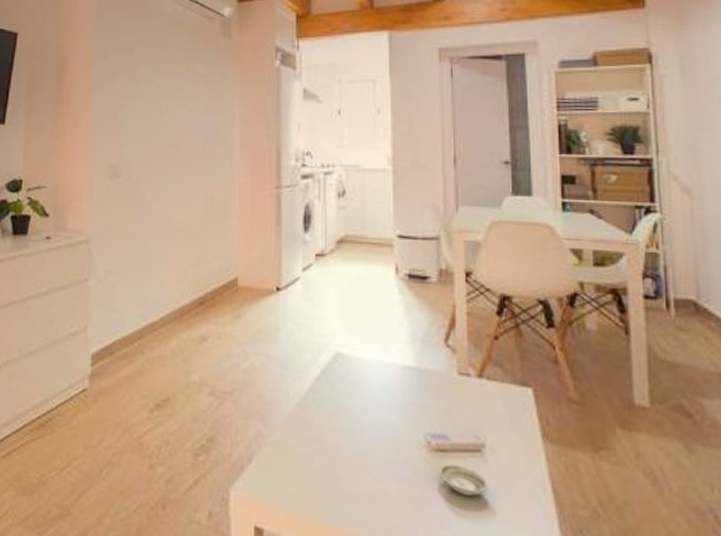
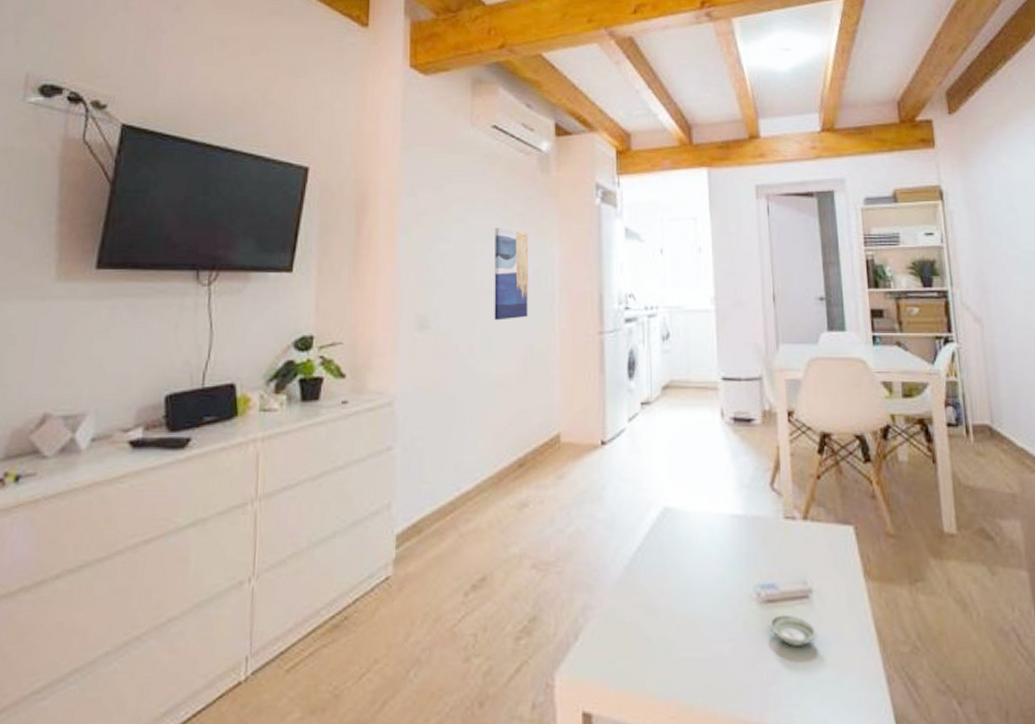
wall art: none [178,88,211,173] -> present [494,228,529,321]

